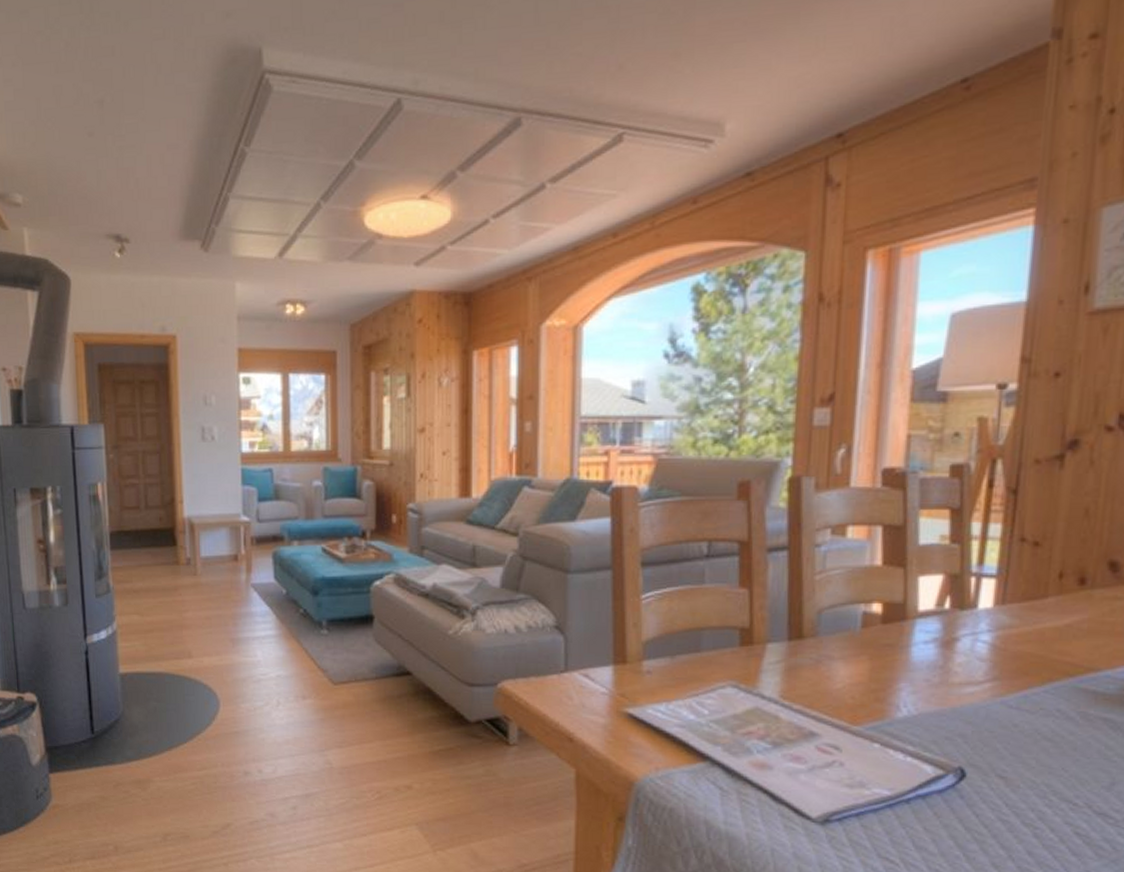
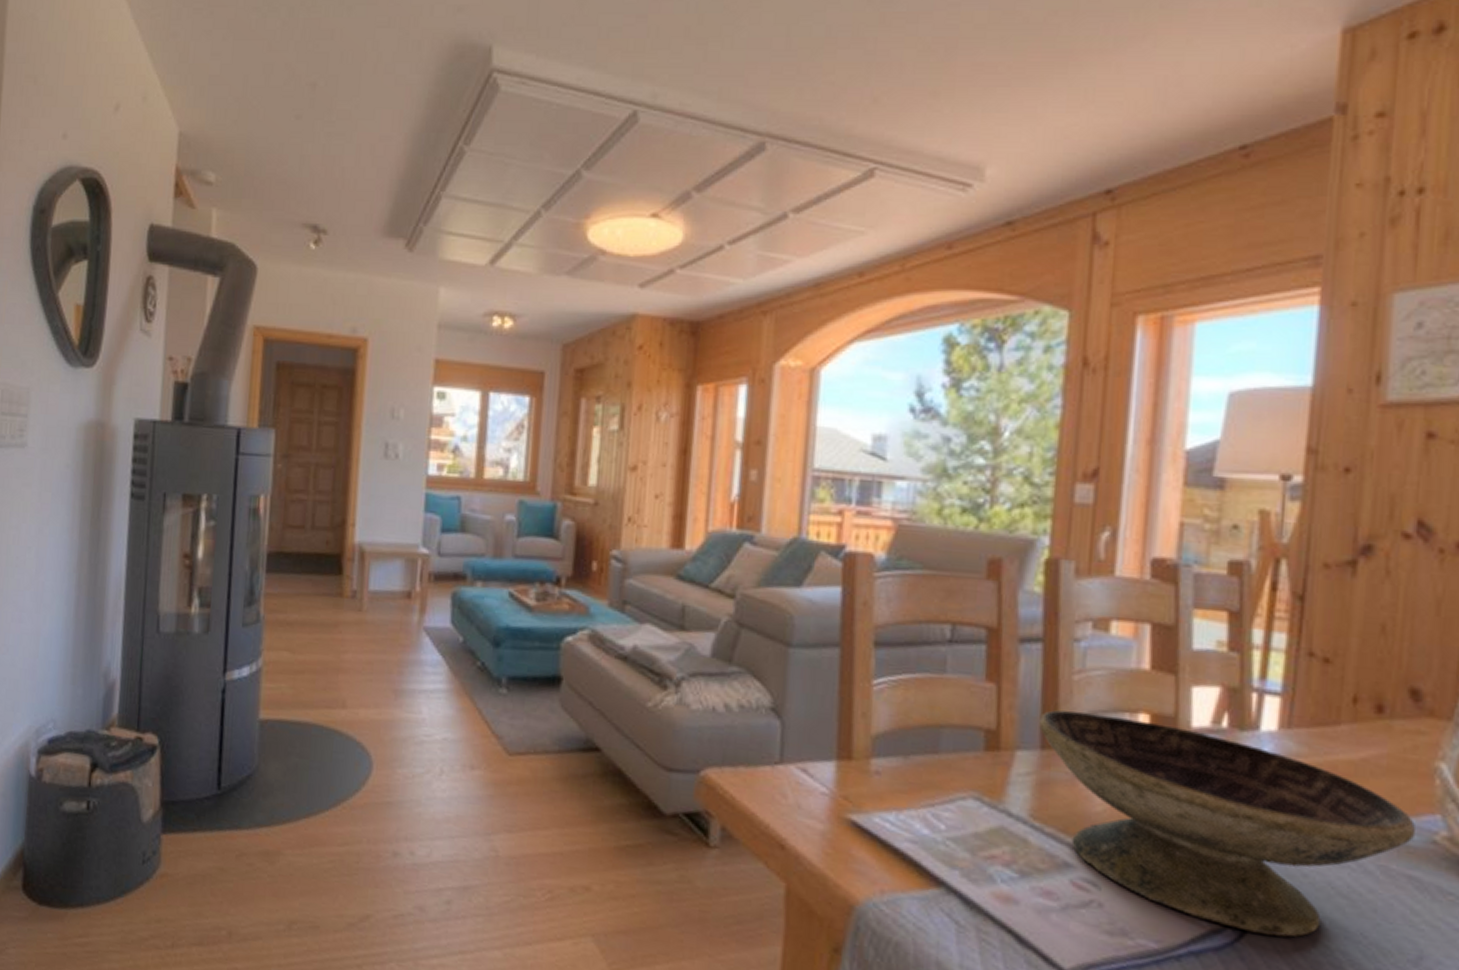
decorative bowl: none [786,607,1112,777] -> present [1039,710,1417,937]

